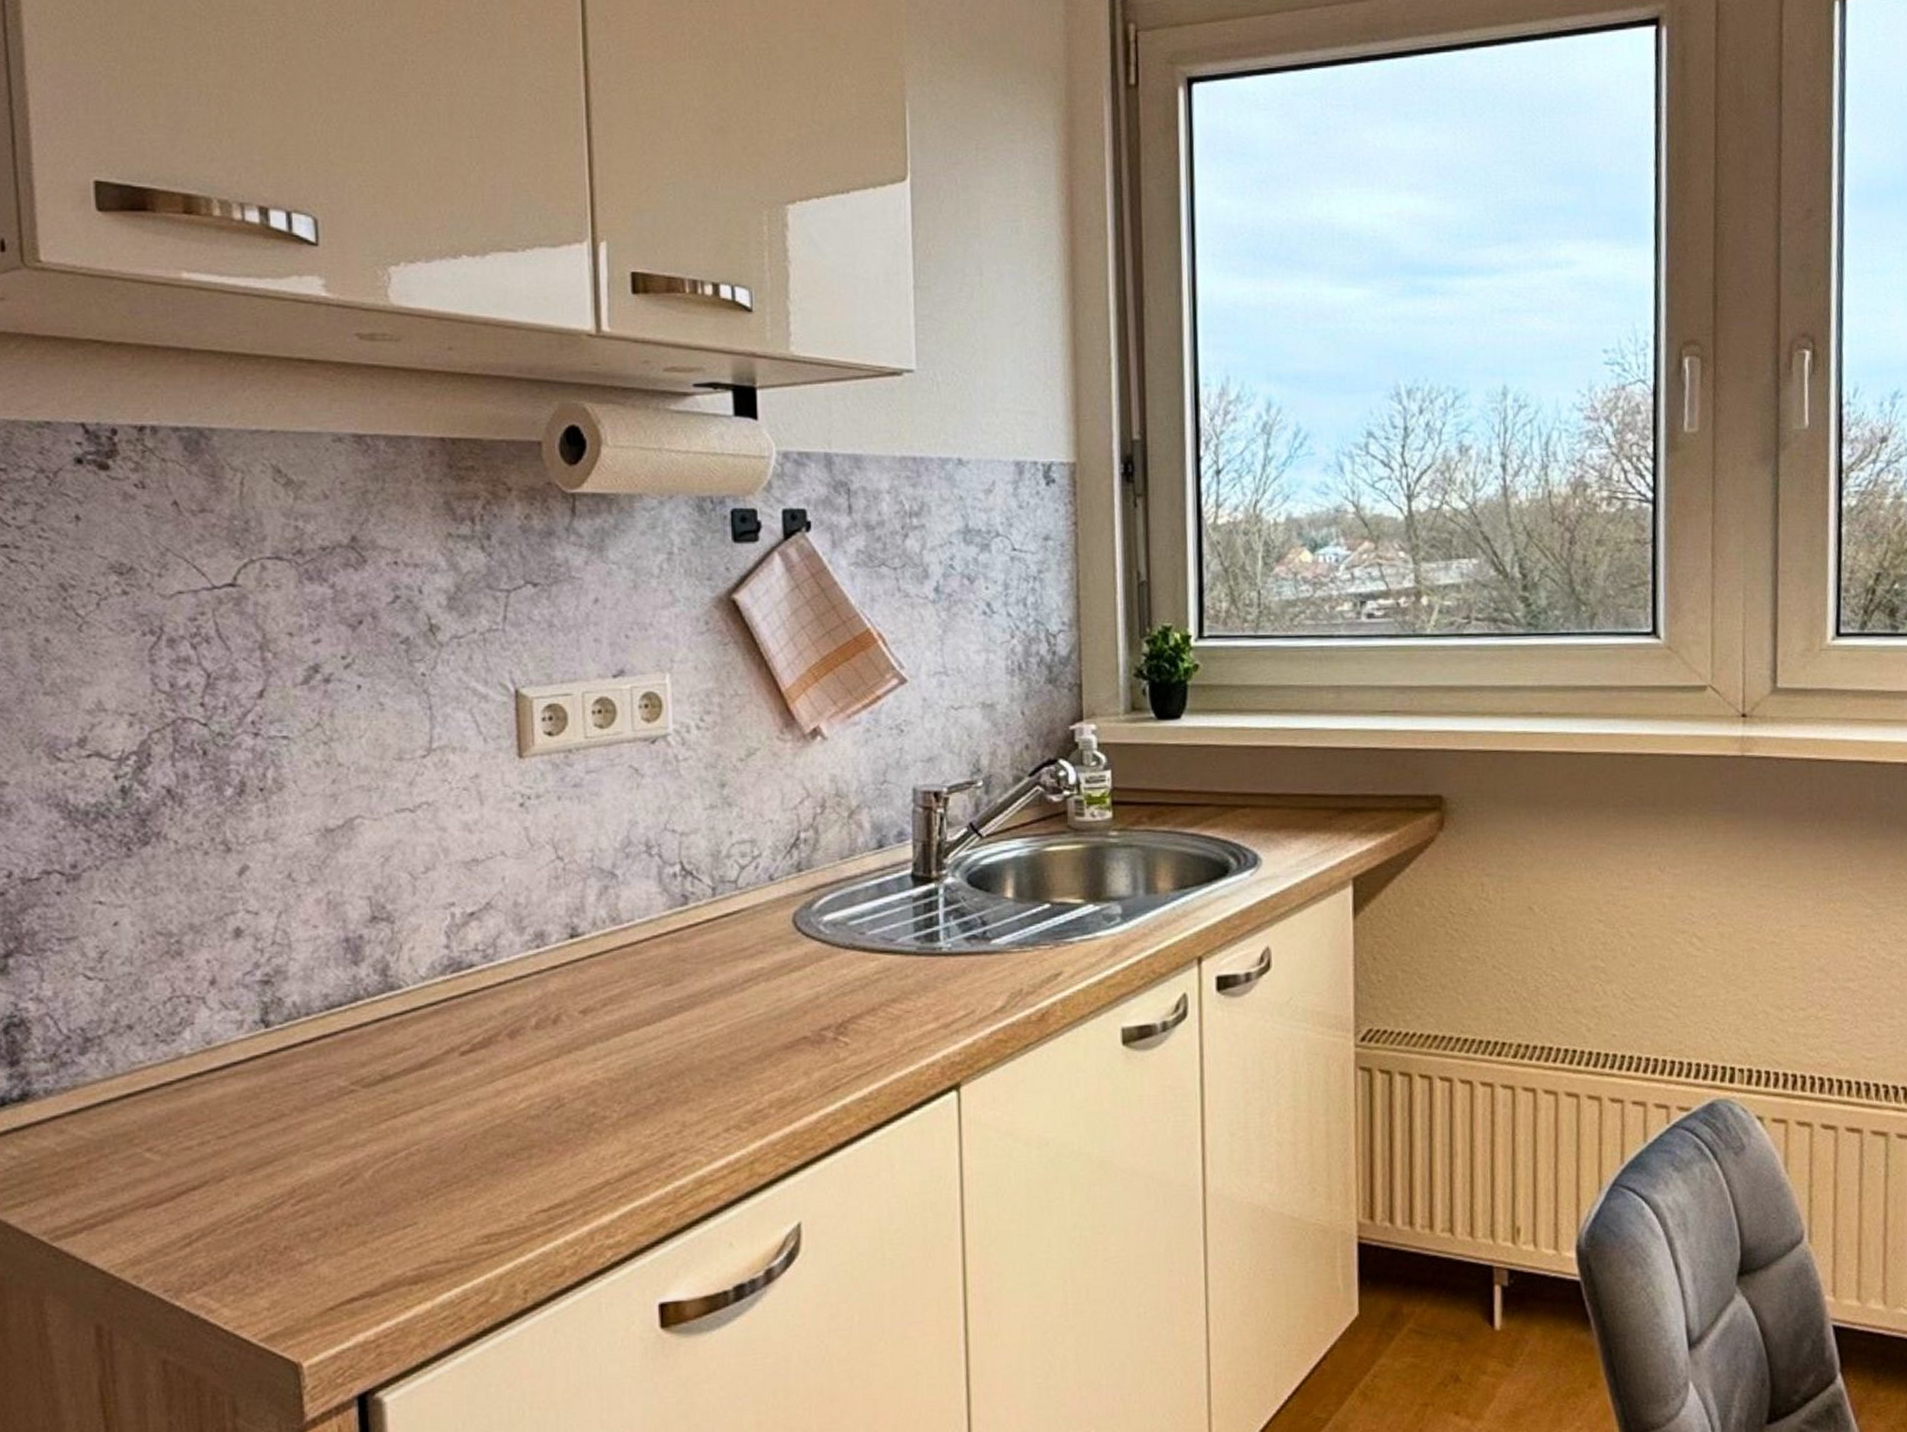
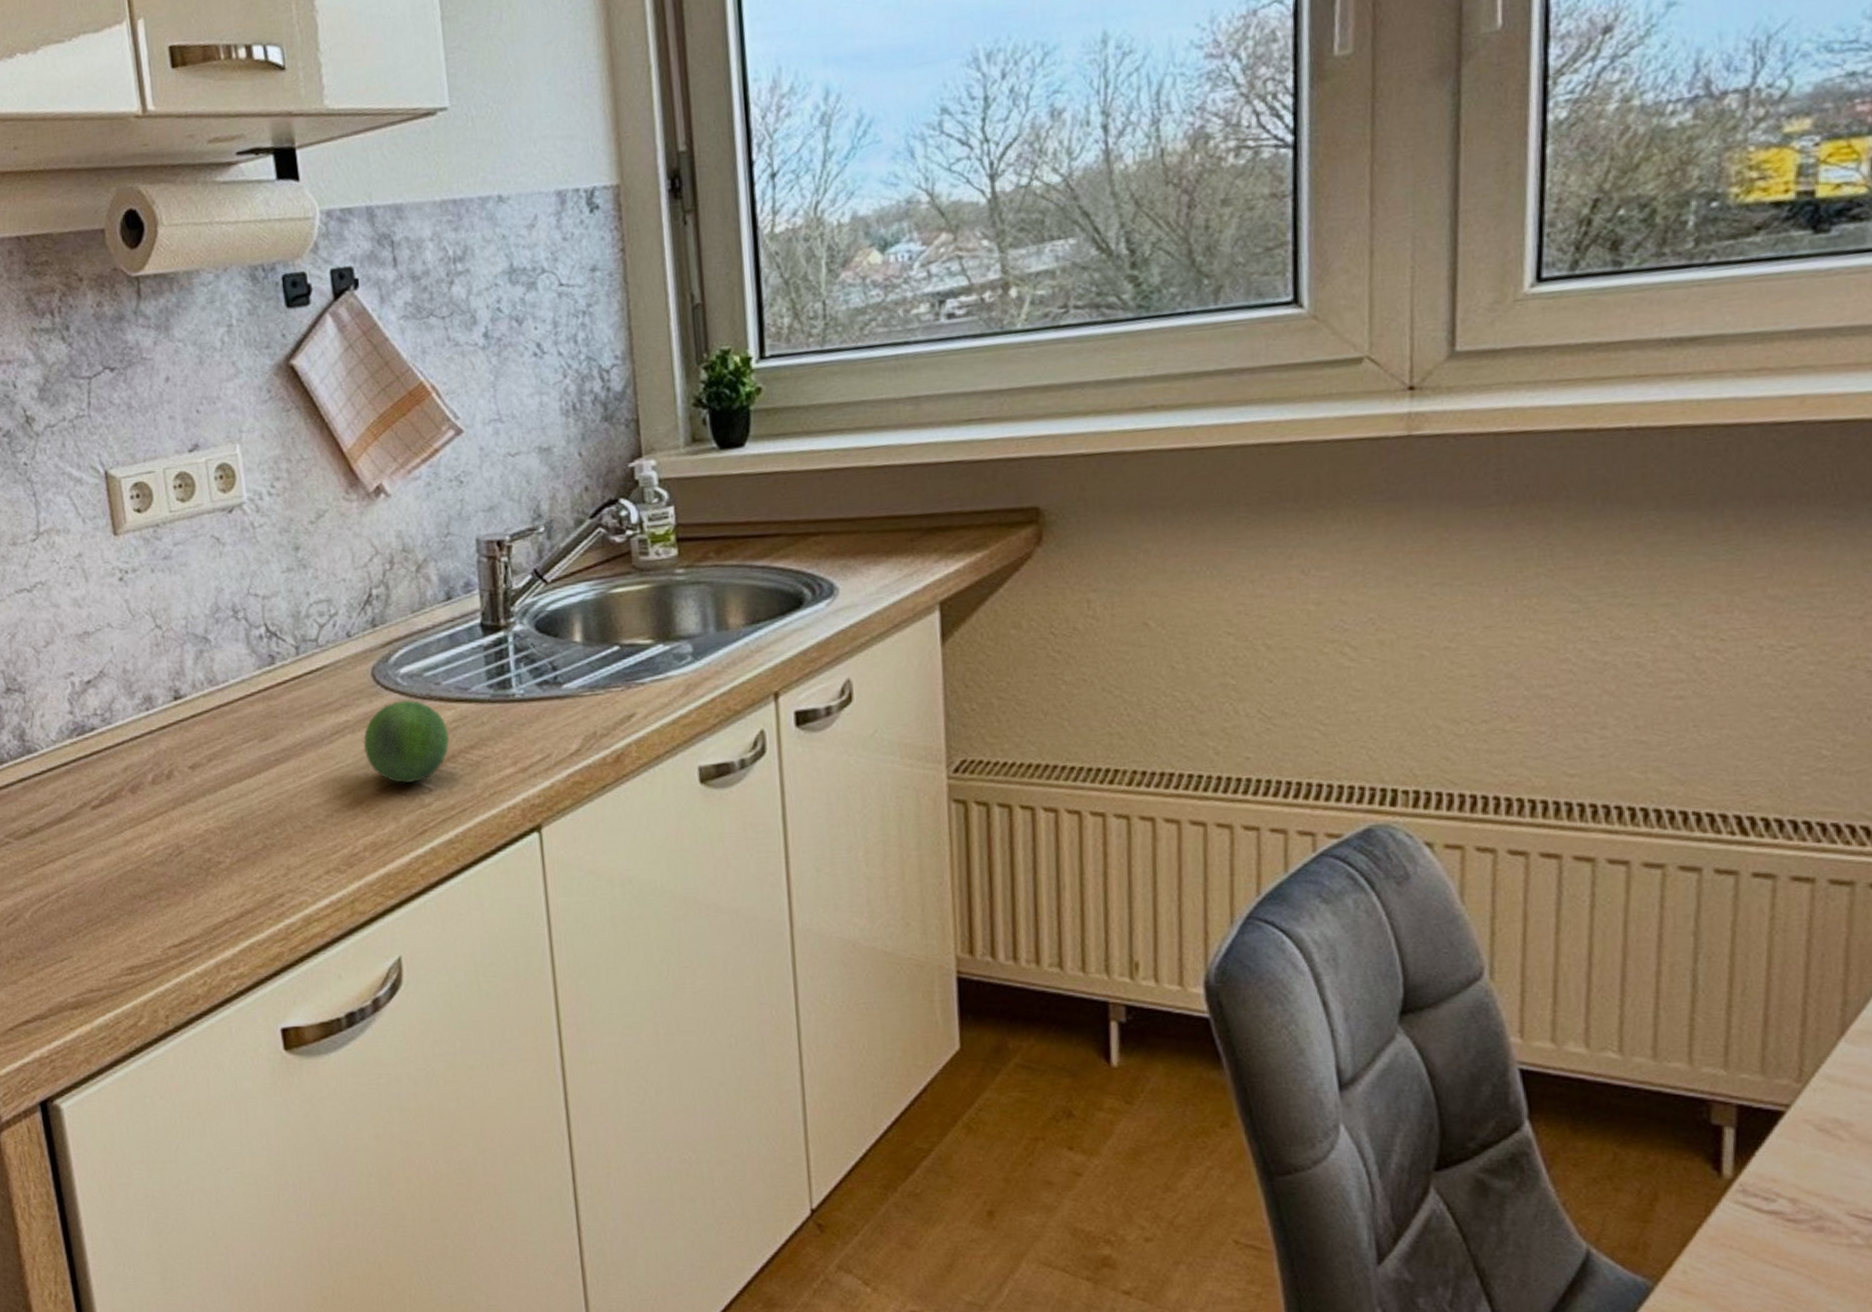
fruit: none [777,949,871,1036] -> present [363,699,450,783]

